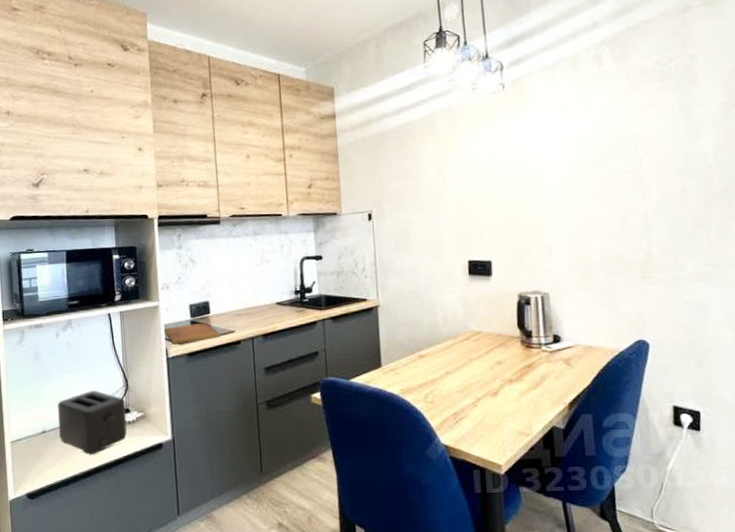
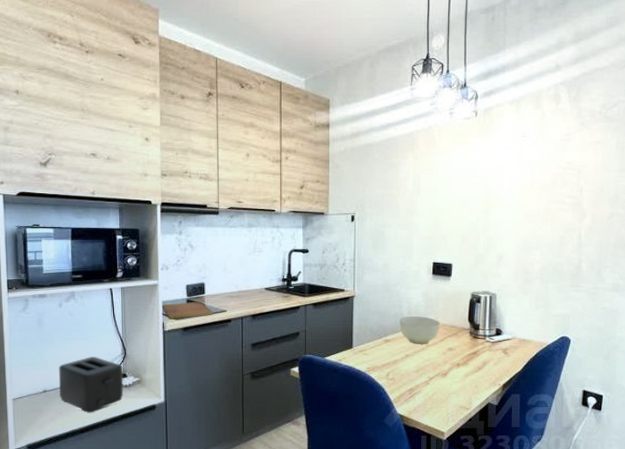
bowl: none [434,325,484,359] -> present [400,317,440,344]

